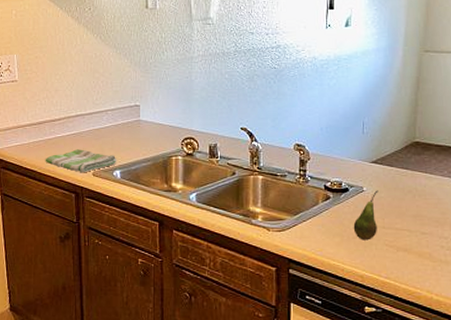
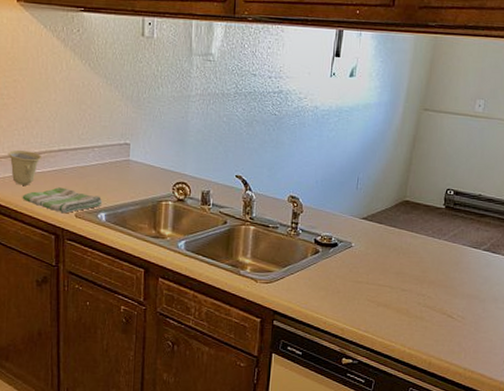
cup: none [32,118,62,149] -> present [8,150,42,186]
fruit: present [353,190,378,241] -> none [338,246,366,295]

